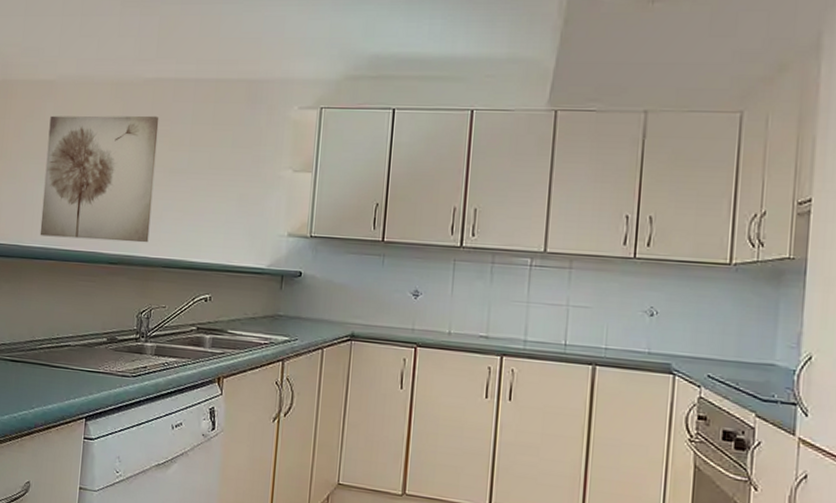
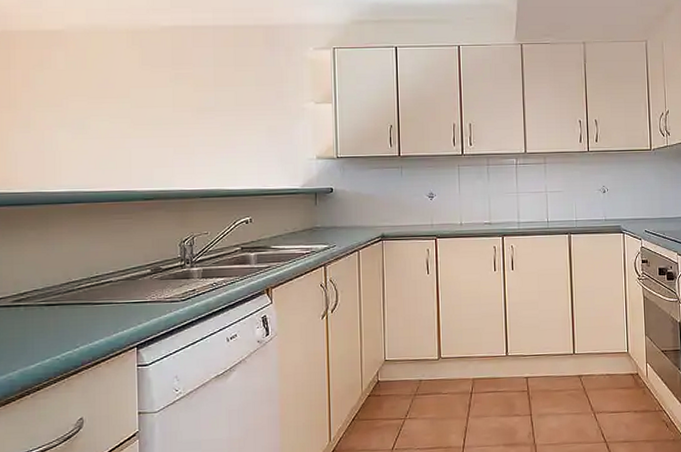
wall art: present [40,115,159,243] -> none [62,60,183,181]

